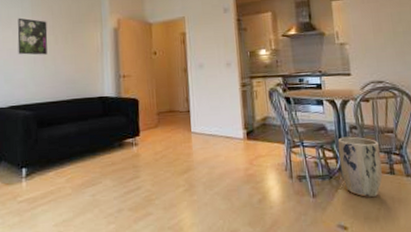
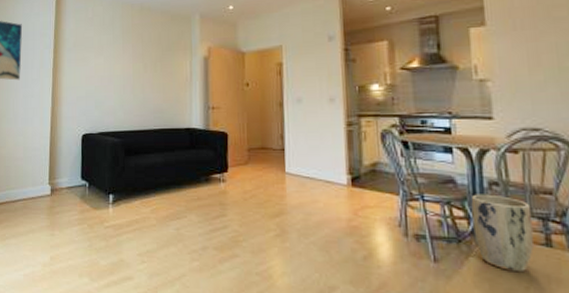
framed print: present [17,18,48,55] -> none [108,45,137,83]

